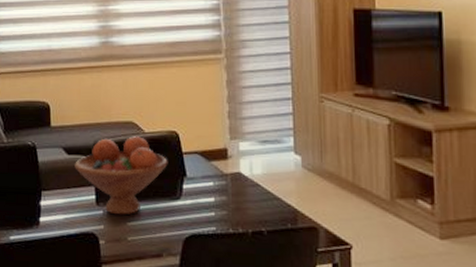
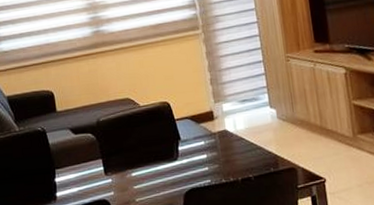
fruit bowl: present [75,136,168,215] -> none [82,110,164,181]

